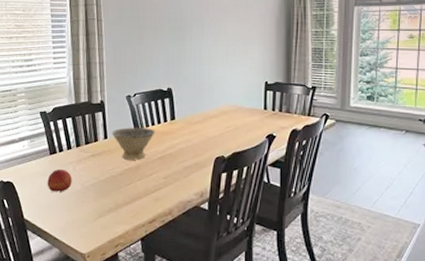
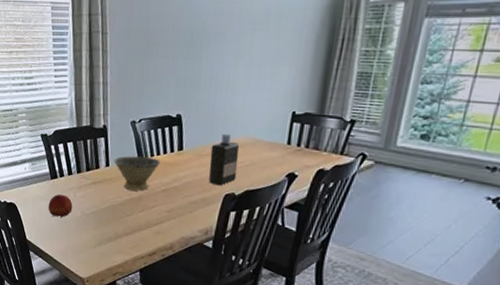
bottle: none [199,103,225,150] -> present [209,133,240,186]

